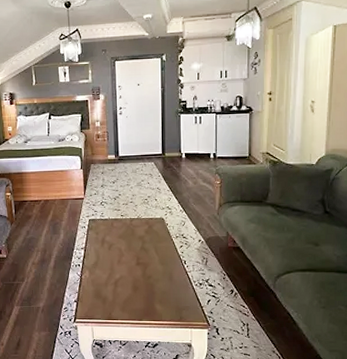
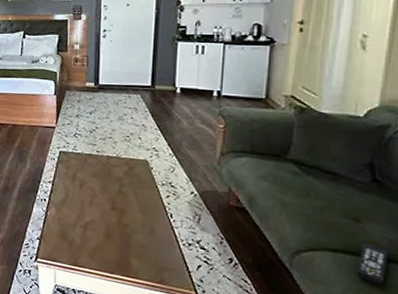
remote control: none [318,261,337,291] -> present [356,243,388,285]

